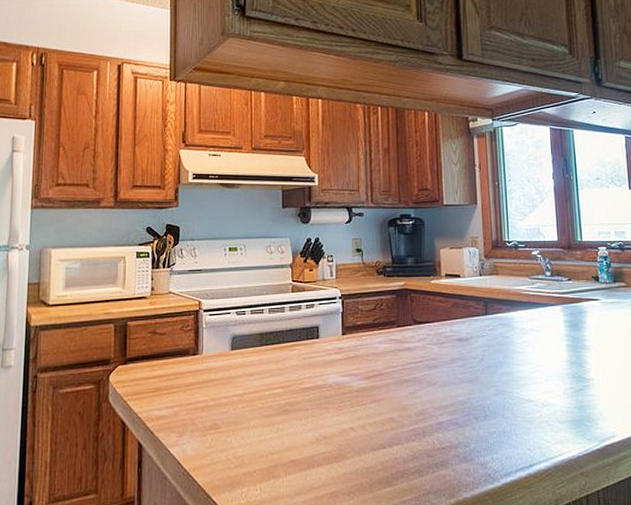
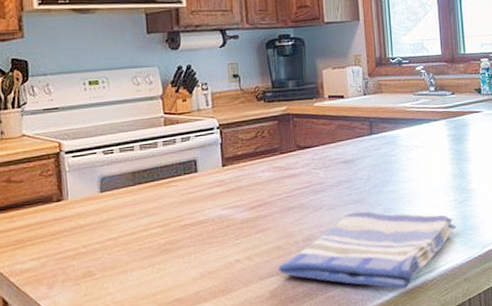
dish towel: none [391,391,574,477] -> present [279,210,457,290]

